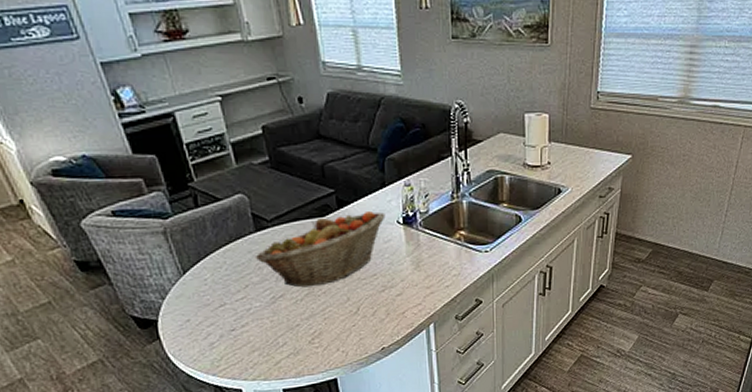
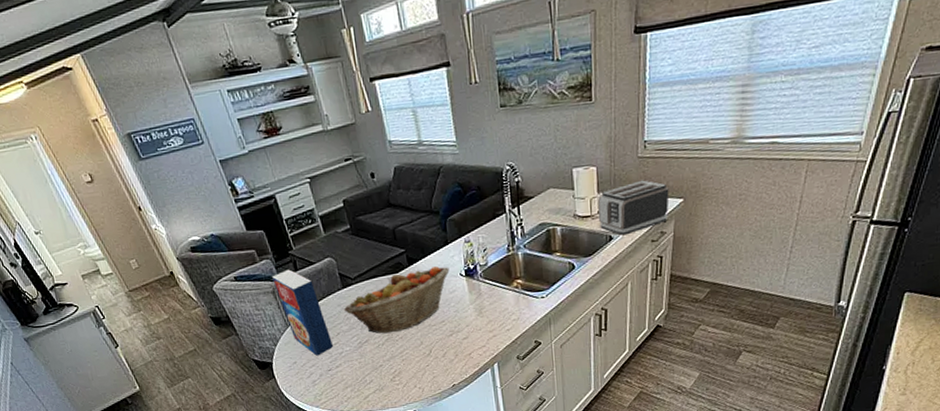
cereal box: none [164,205,239,313] -> present [272,269,333,356]
toaster: none [548,132,619,189] -> present [598,180,669,236]

